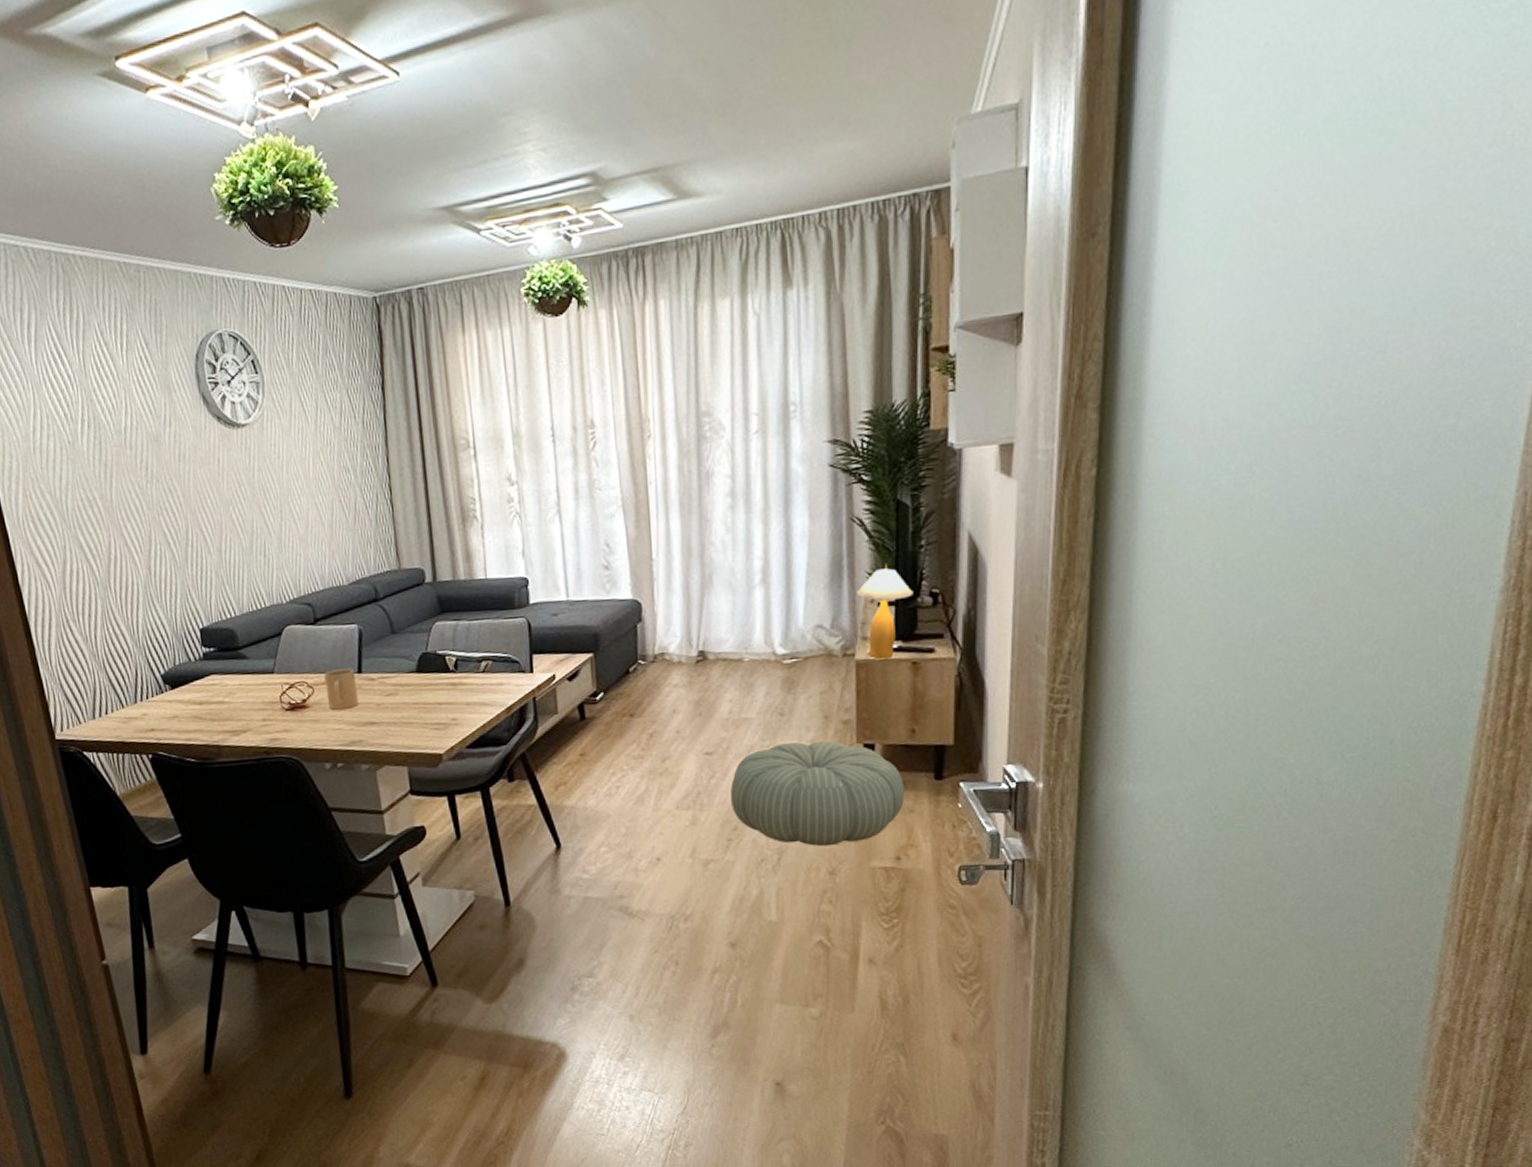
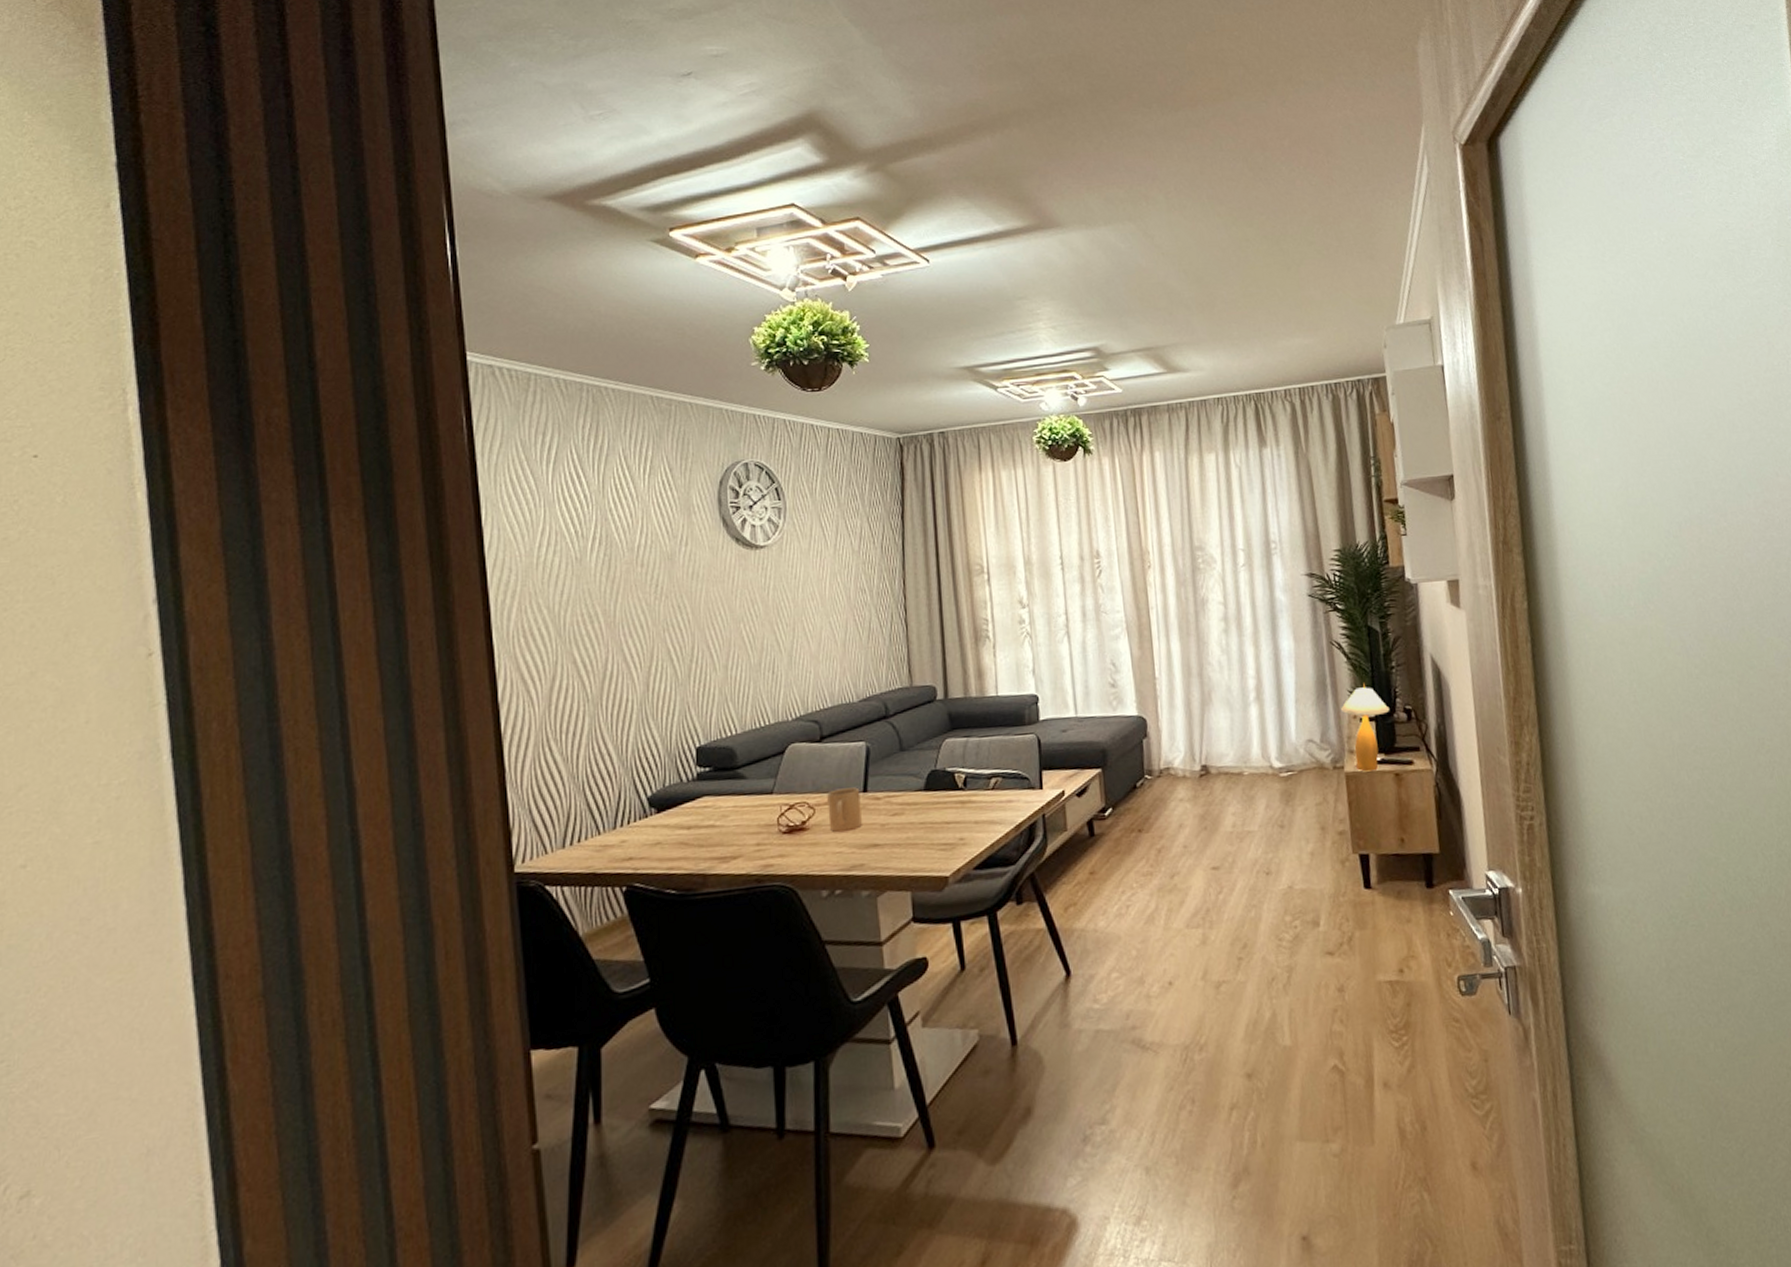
pouf: present [729,741,904,847] -> none [1237,852,1401,962]

